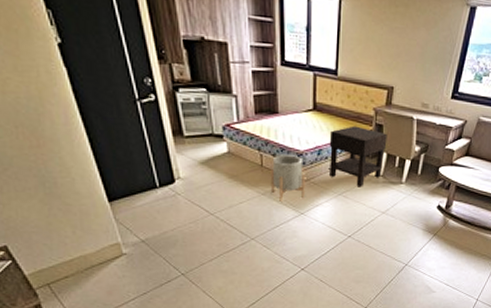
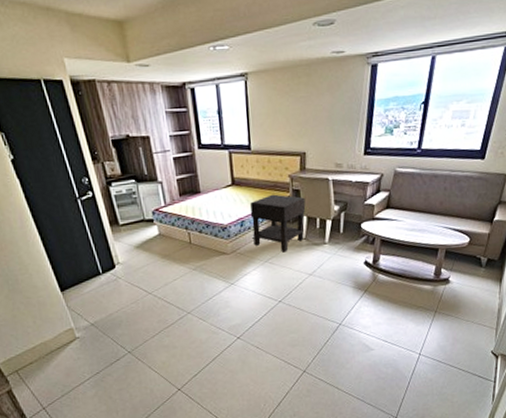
planter: present [270,155,305,201] -> none [199,229,233,275]

